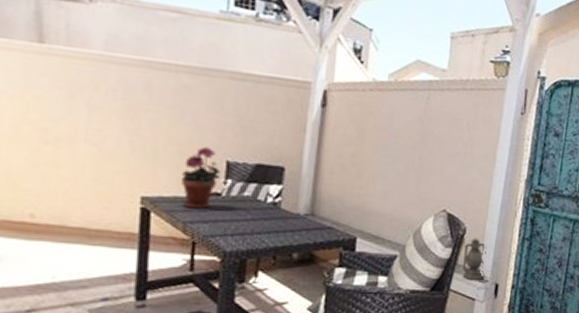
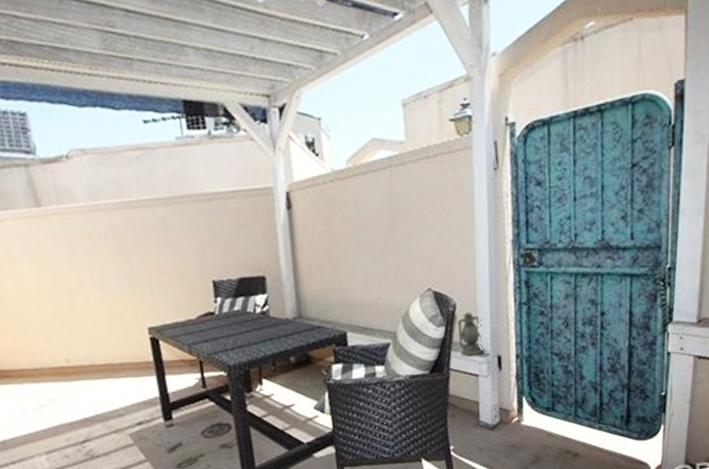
potted plant: present [181,147,222,210] -> none [177,271,211,331]

